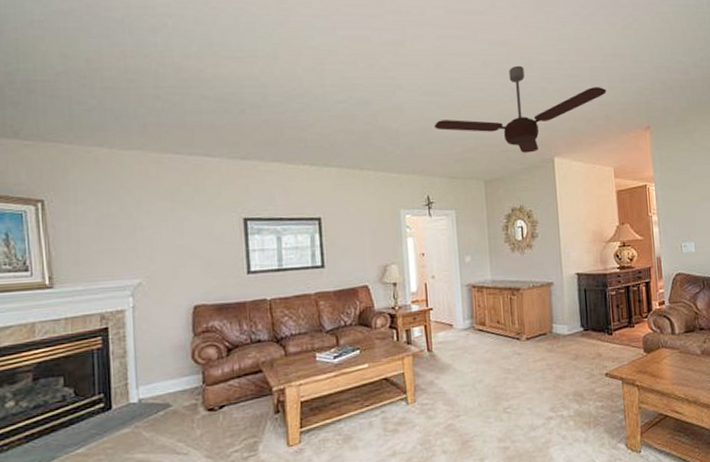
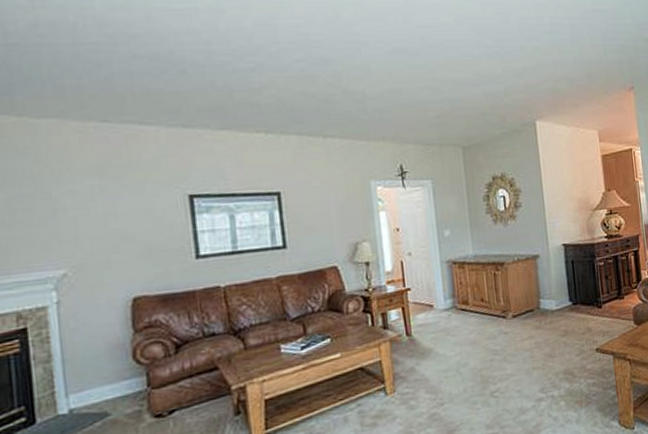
ceiling fan: present [433,65,606,153] -> none [404,21,588,116]

